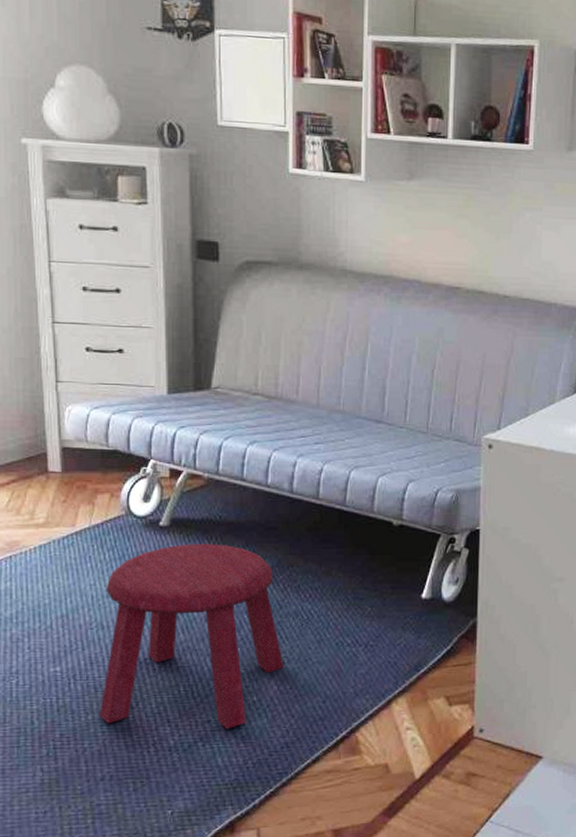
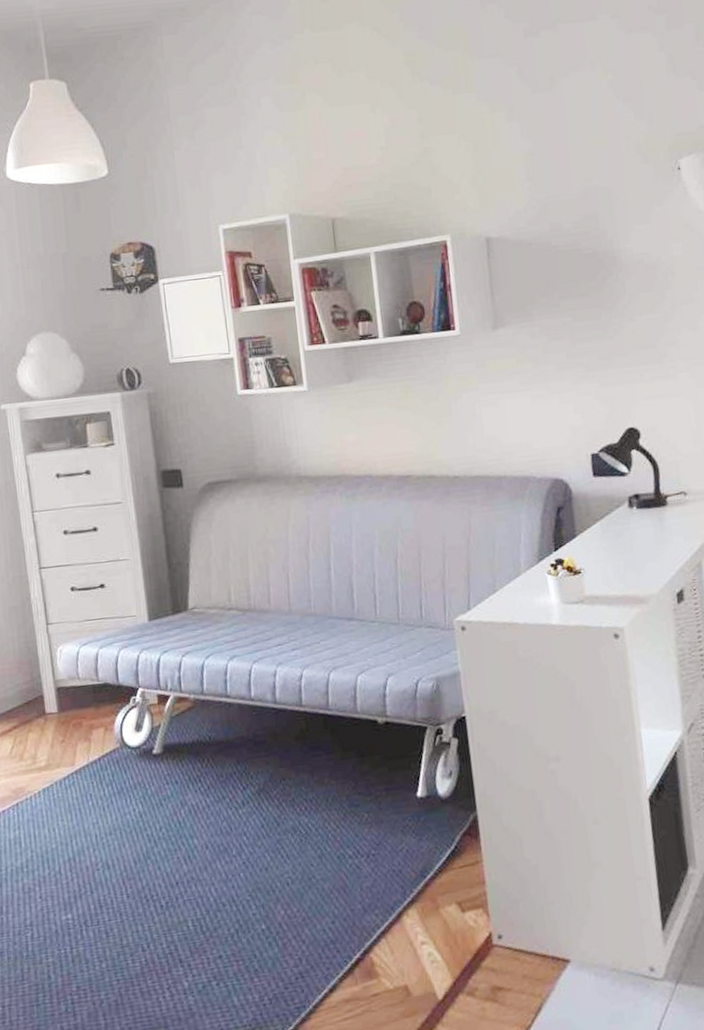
stool: present [100,544,284,730] -> none [108,765,289,971]

